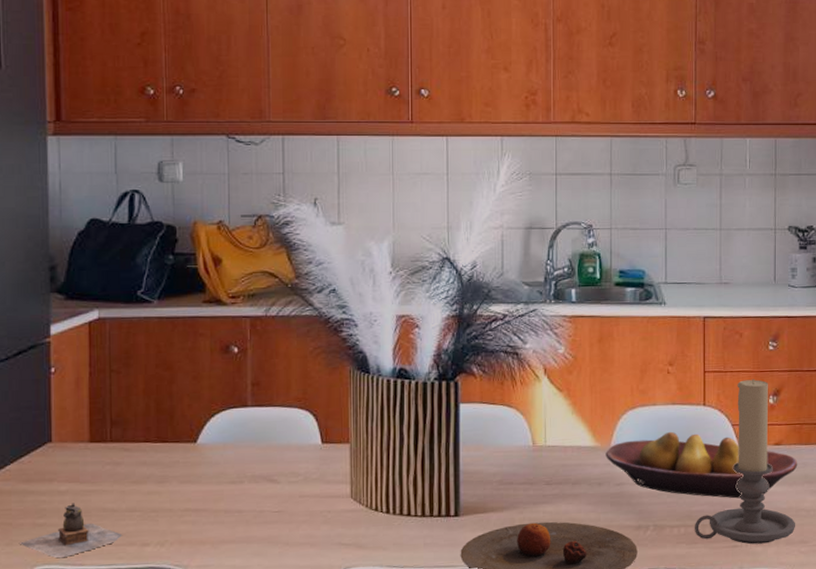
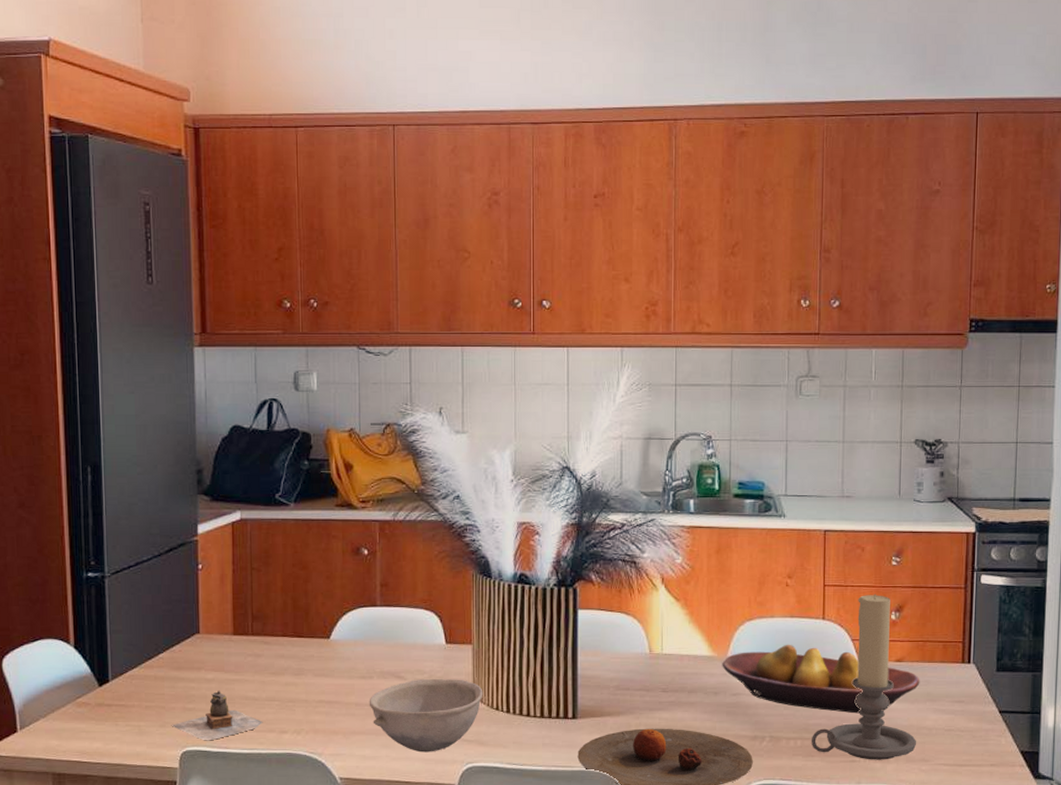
bowl: none [239,480,362,559] -> present [369,678,483,753]

